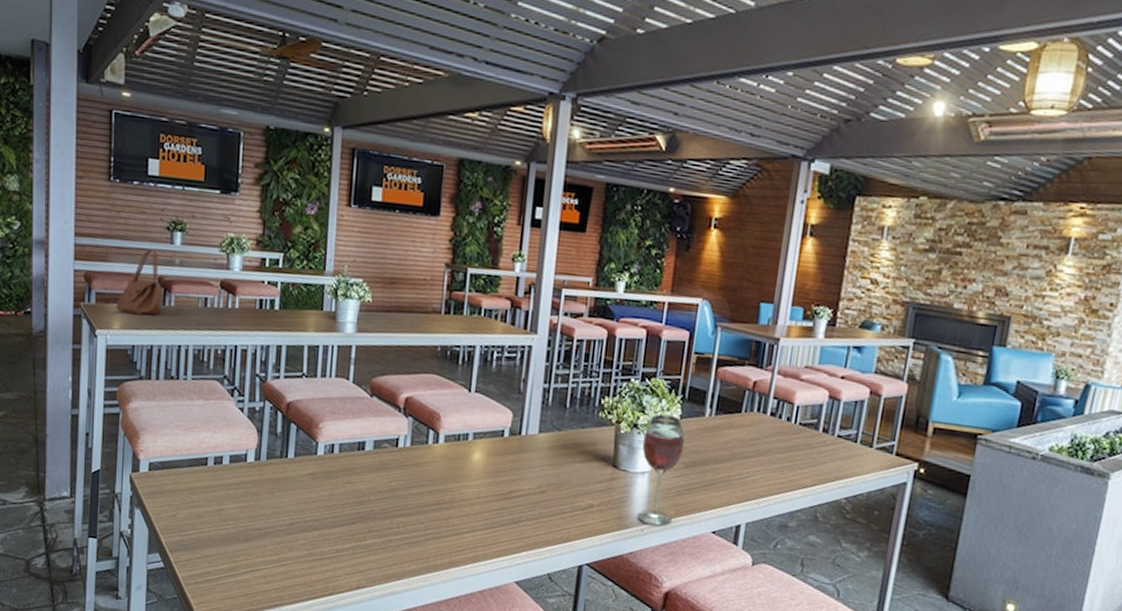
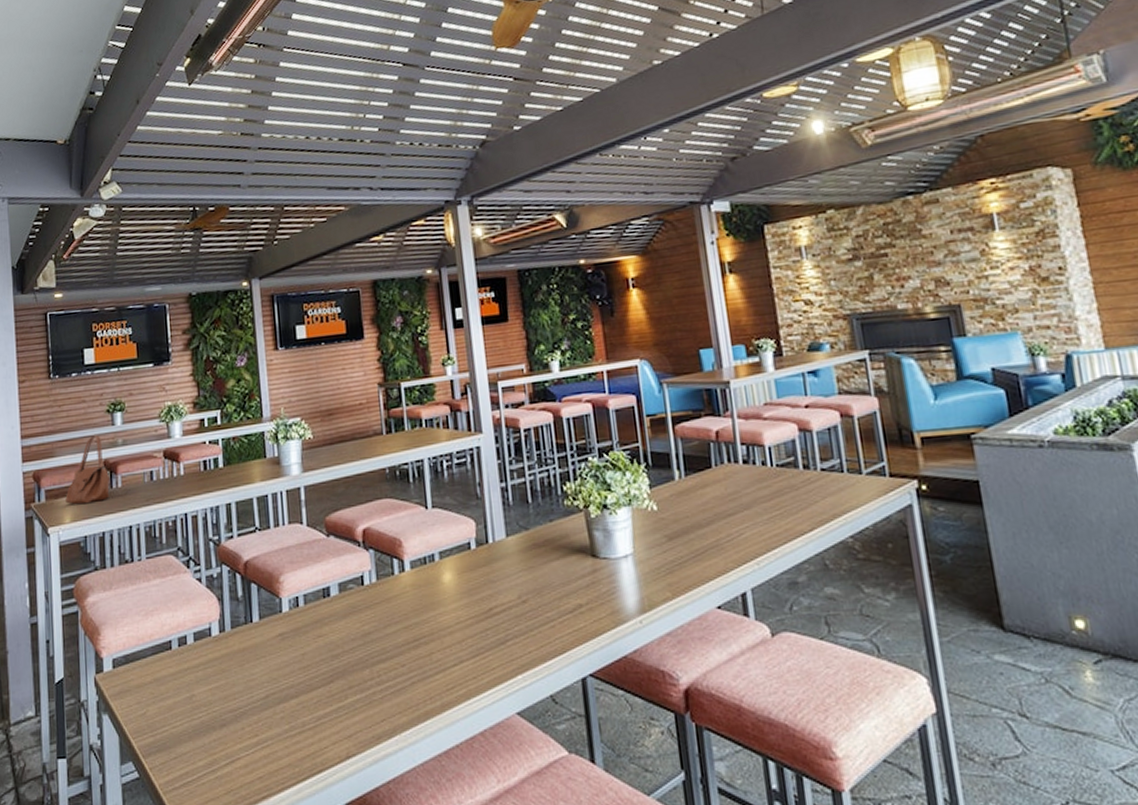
wineglass: present [637,414,685,526] -> none [616,486,670,614]

